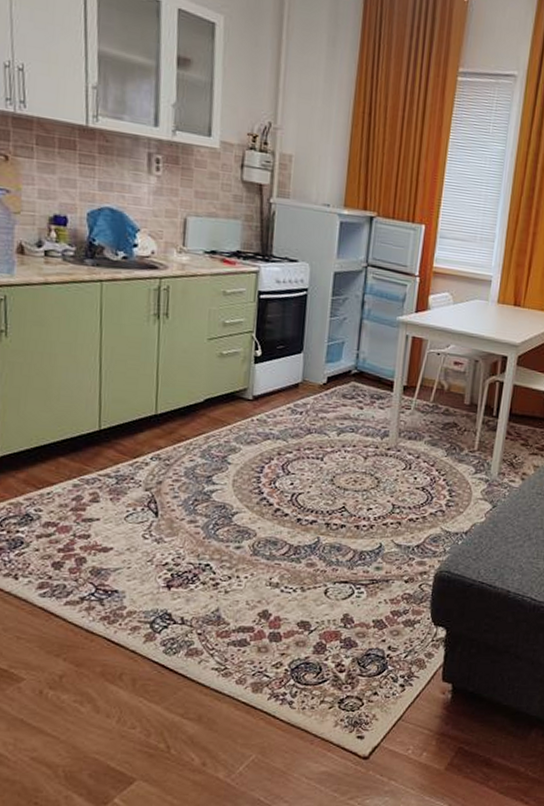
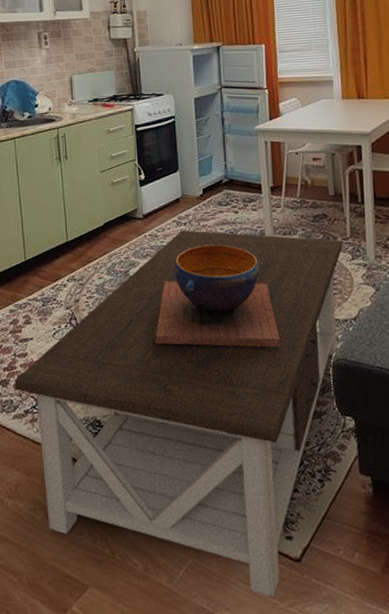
coffee table: none [70,419,469,792] -> present [14,230,343,598]
decorative bowl: none [247,438,386,554] -> present [155,244,281,348]

